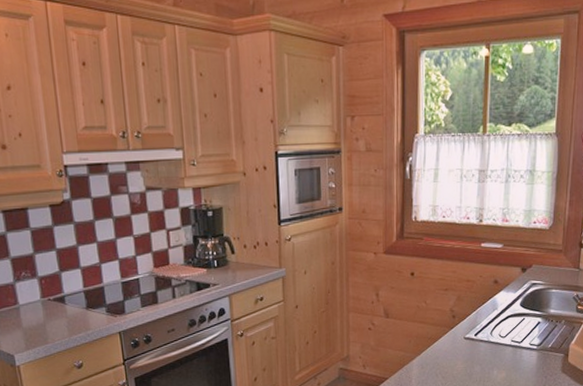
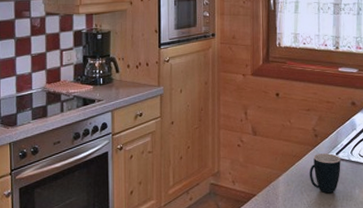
mug: none [446,335,479,375] -> present [310,153,341,194]

